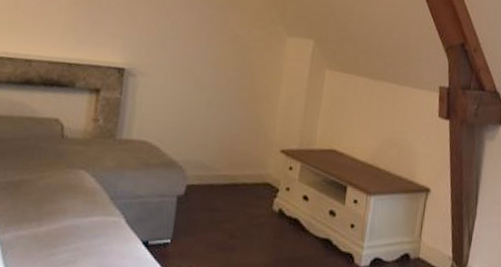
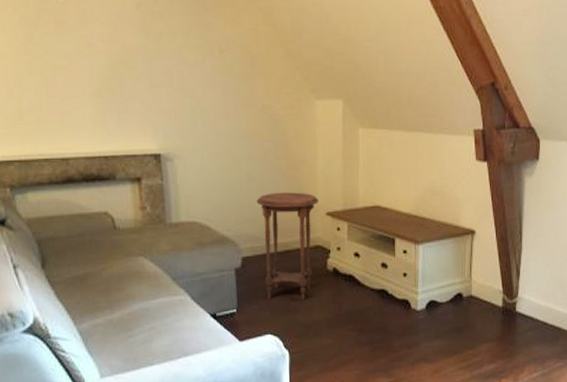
side table: none [205,122,276,240] -> present [256,192,320,300]

